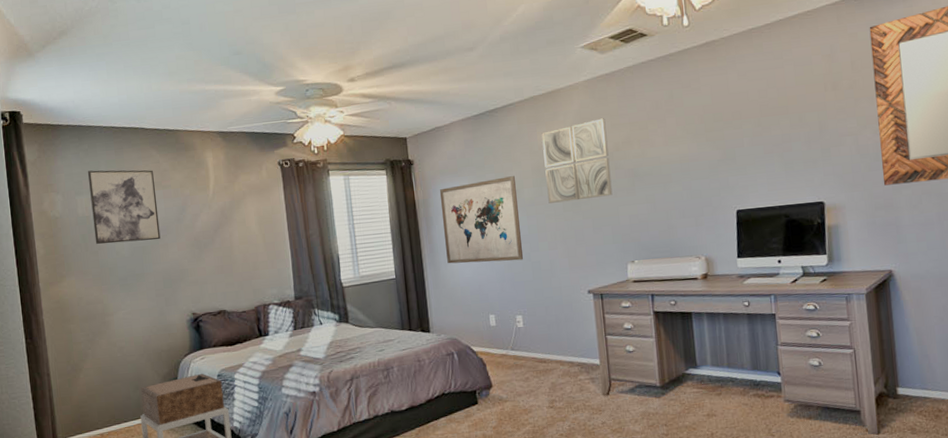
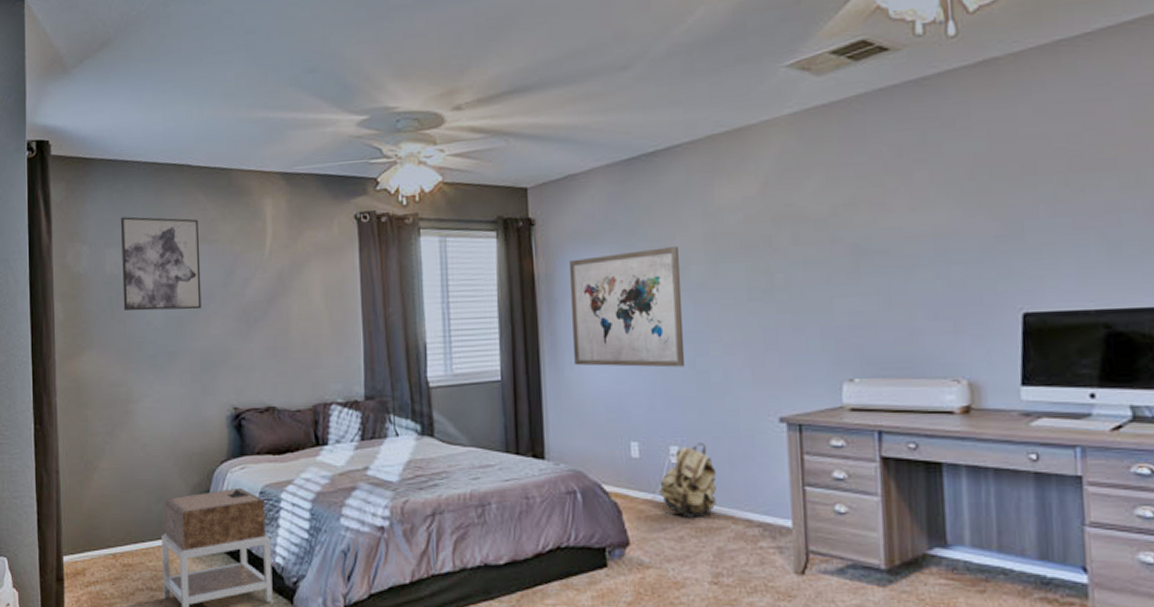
backpack: none [511,311,550,364] -> present [660,442,717,517]
wall art: present [541,118,613,203] -> none [721,168,825,288]

